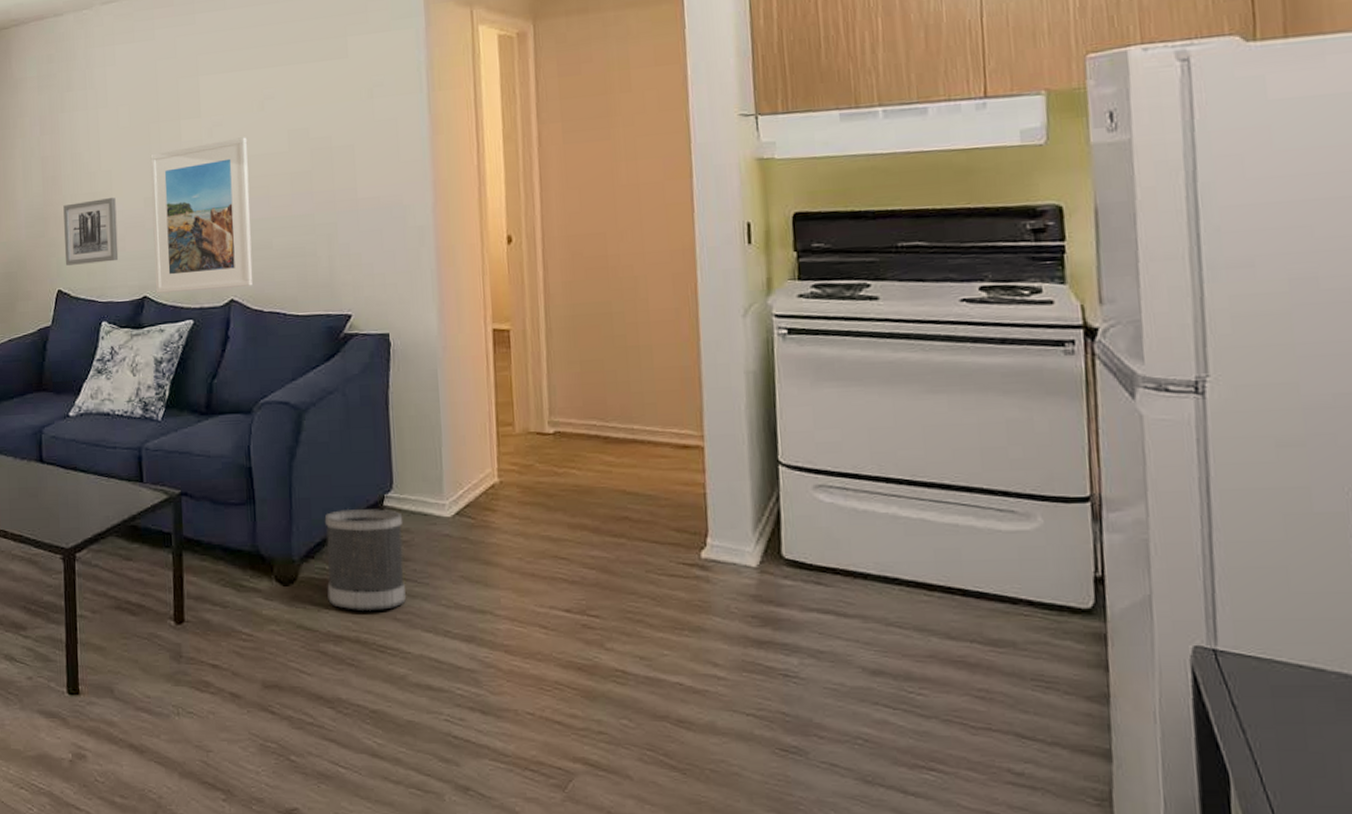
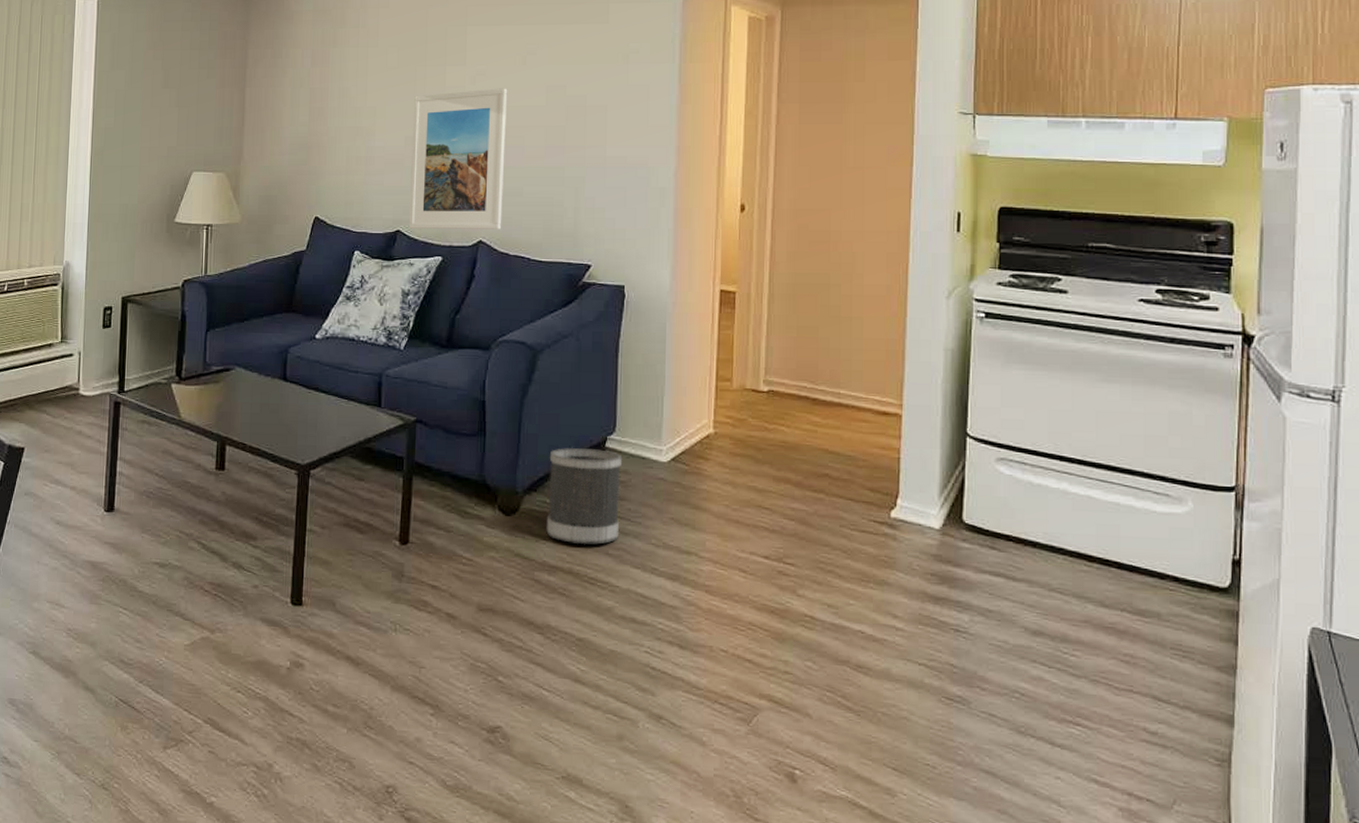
wall art: present [63,198,119,266] -> none [324,134,378,194]

